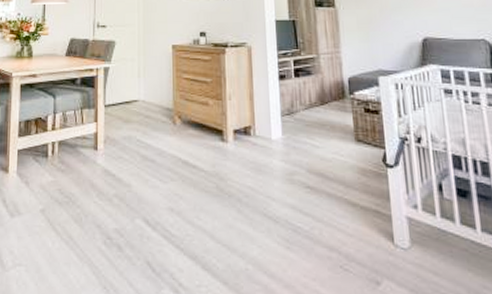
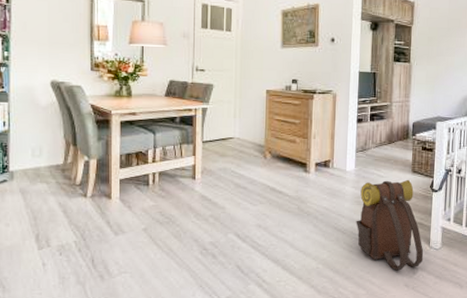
backpack: none [290,150,388,279] -> present [356,179,424,271]

